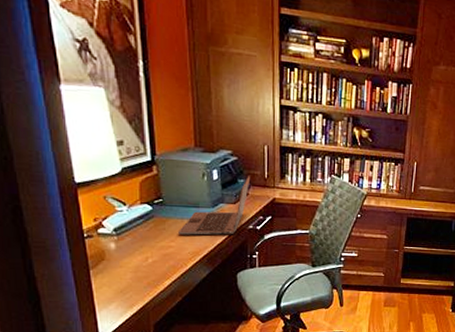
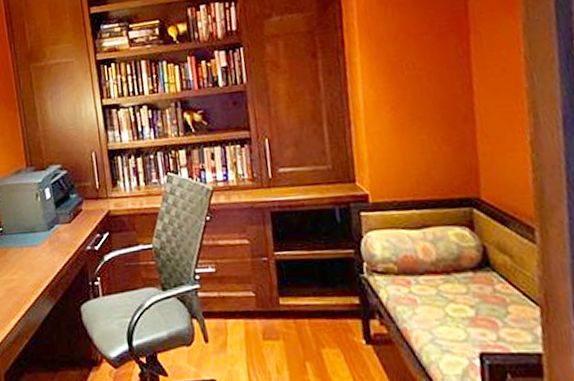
laptop: present [178,176,251,235] -> none [19,189,82,265]

